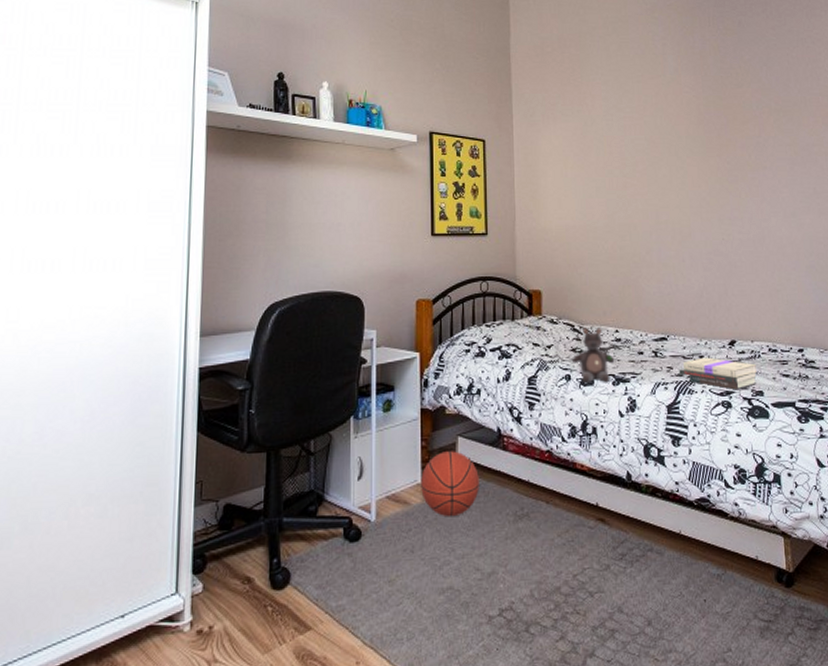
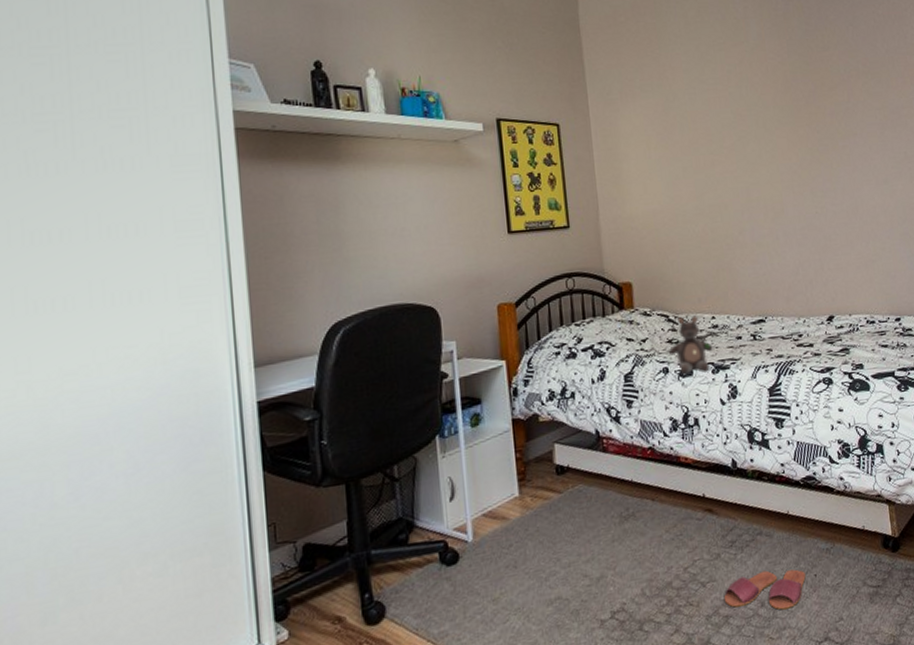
basketball: present [421,451,479,517] -> none [518,459,581,528]
slippers: none [611,588,695,632] -> present [723,569,806,610]
books: present [678,357,757,390] -> none [778,335,856,366]

